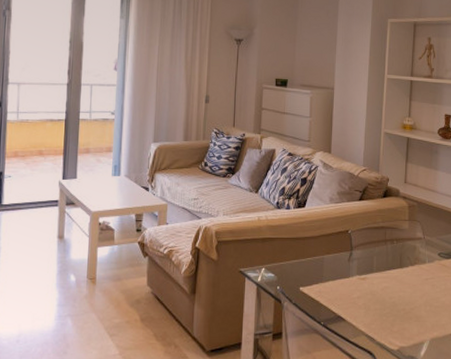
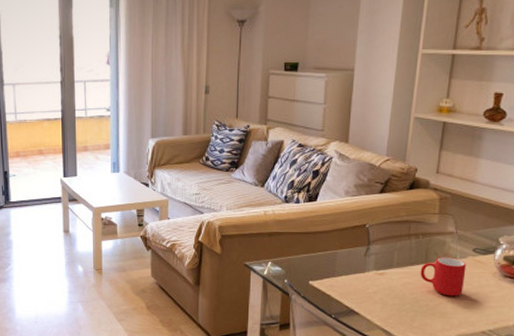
cup: none [396,261,434,300] -> present [420,257,467,297]

